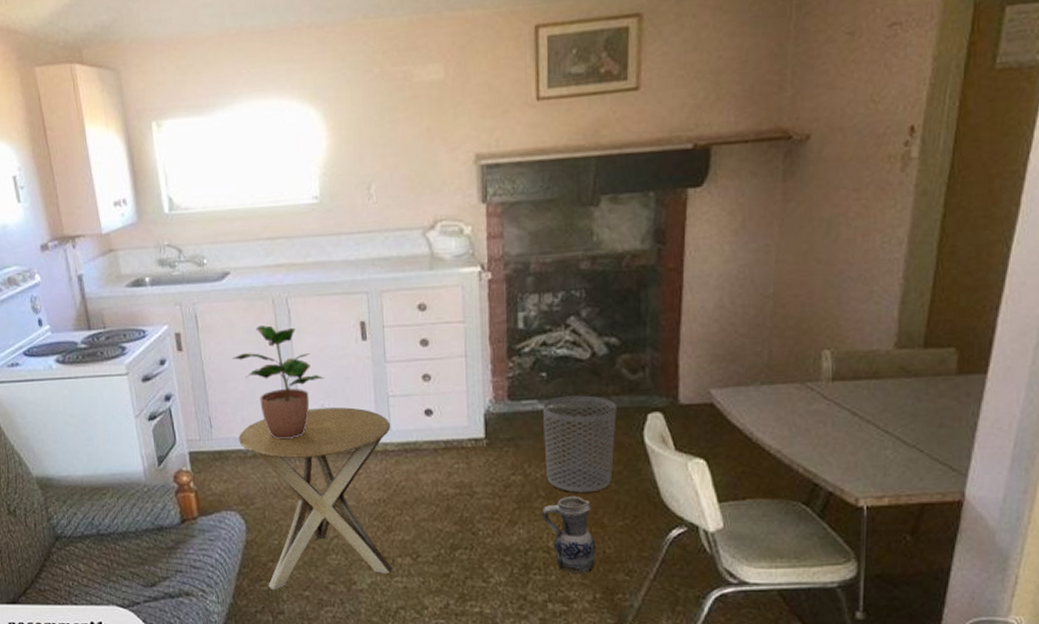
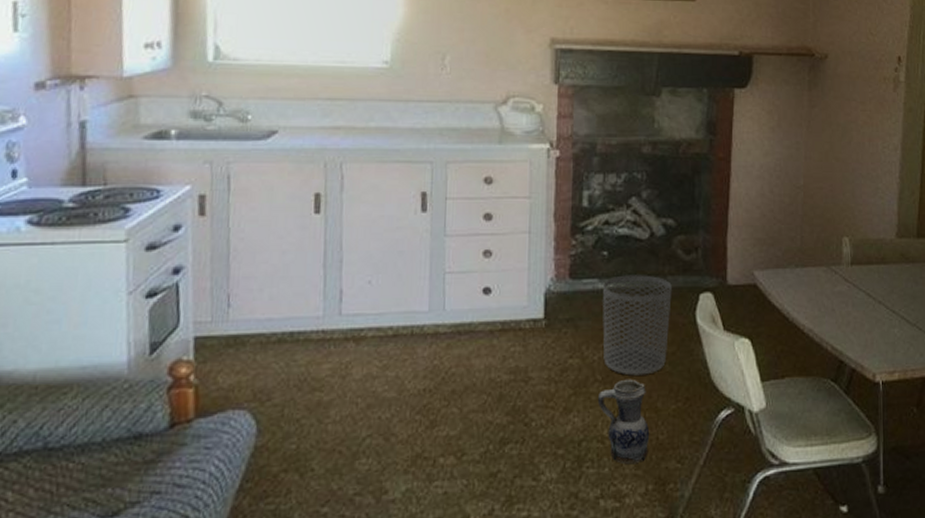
potted plant: present [233,325,324,440] -> none [268,191,375,321]
side table: present [239,407,393,589] -> none [262,283,445,508]

